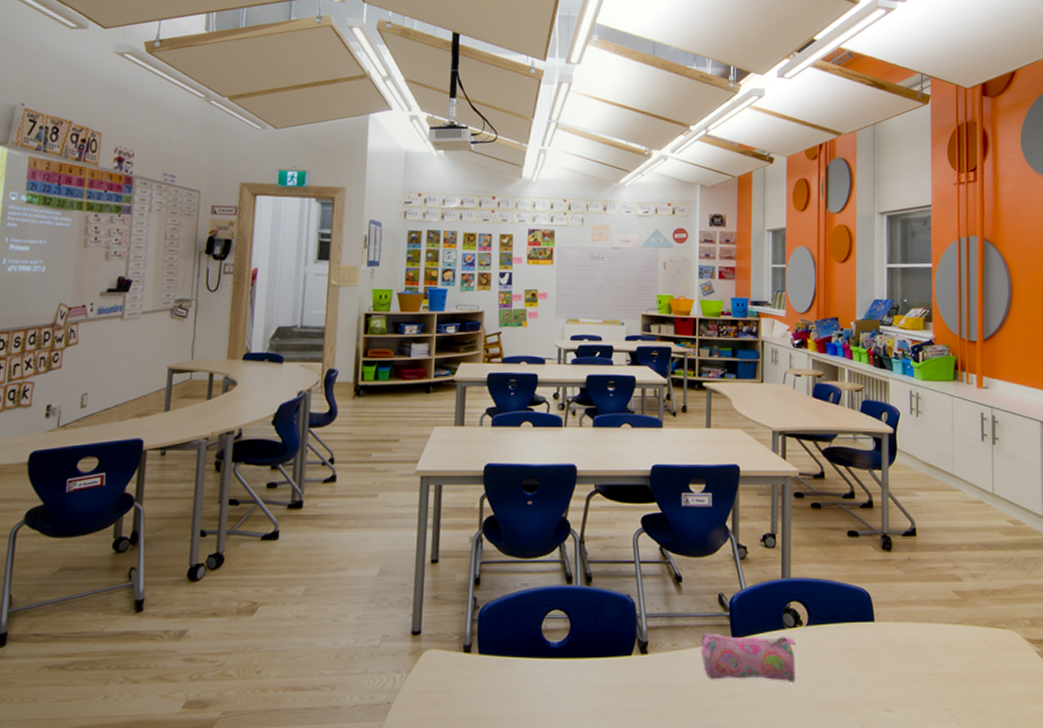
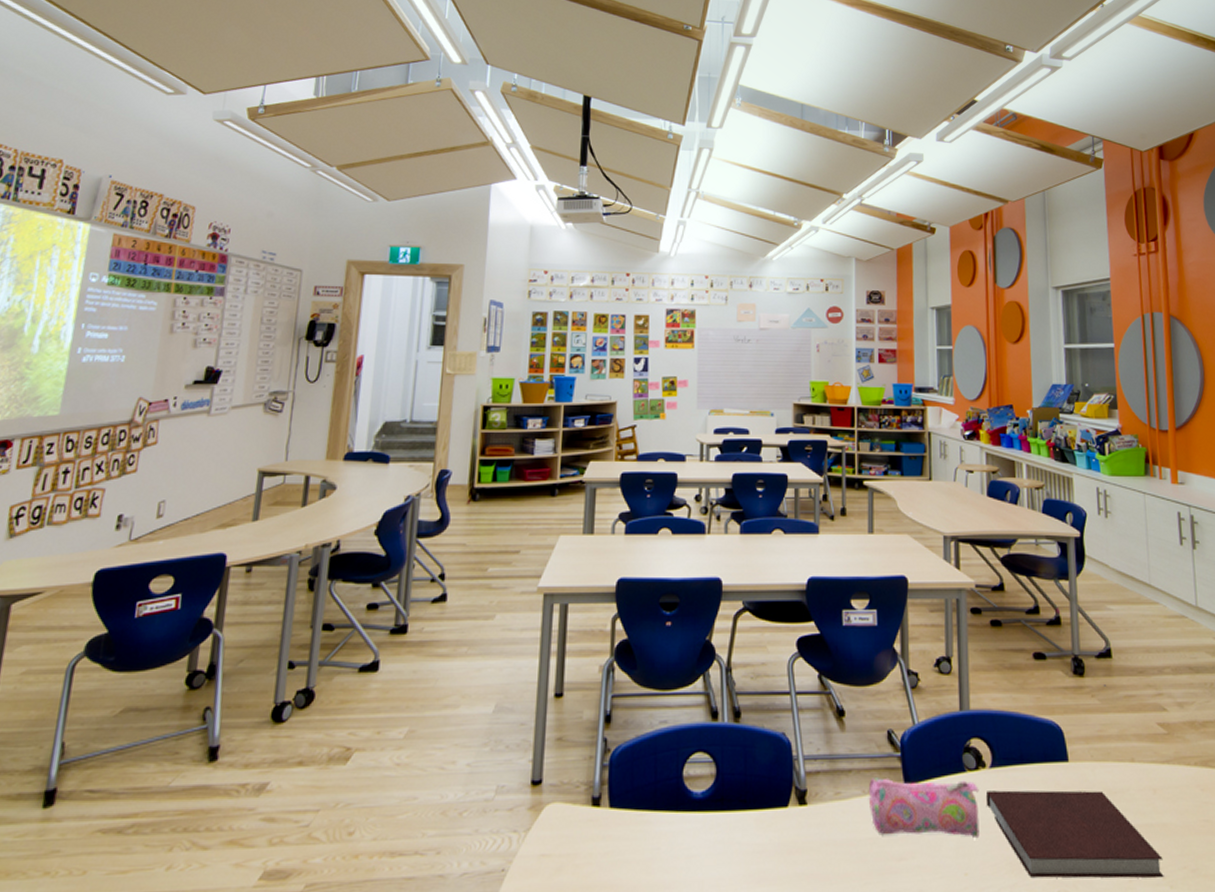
notebook: none [801,644,952,717] -> present [985,790,1164,878]

